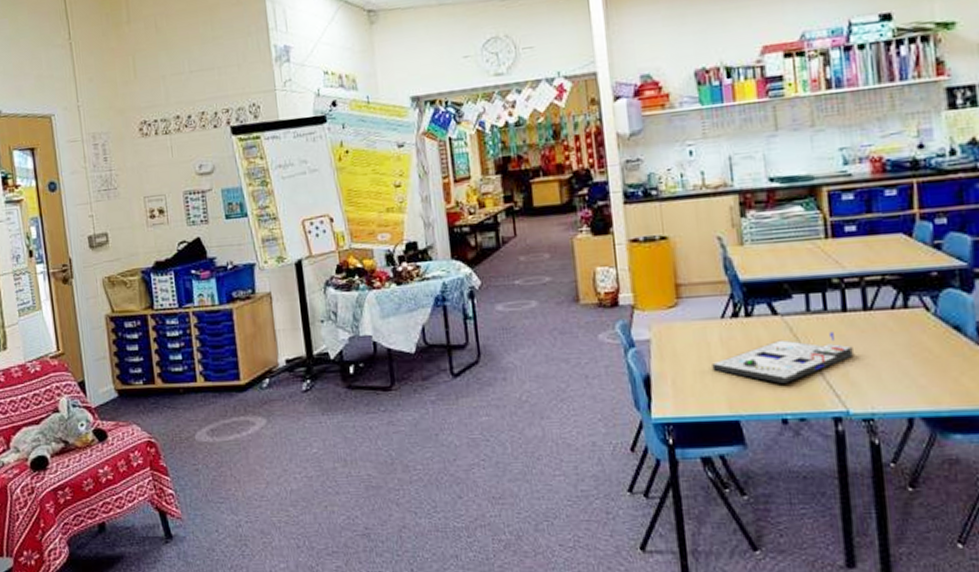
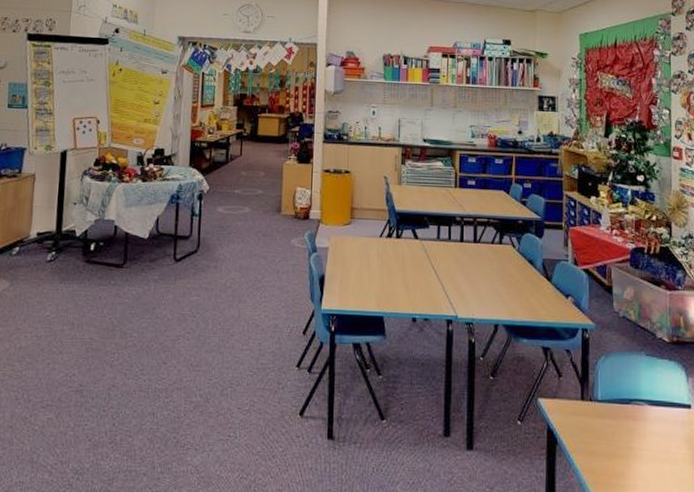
board game: present [712,331,854,384] -> none [369,255,464,291]

